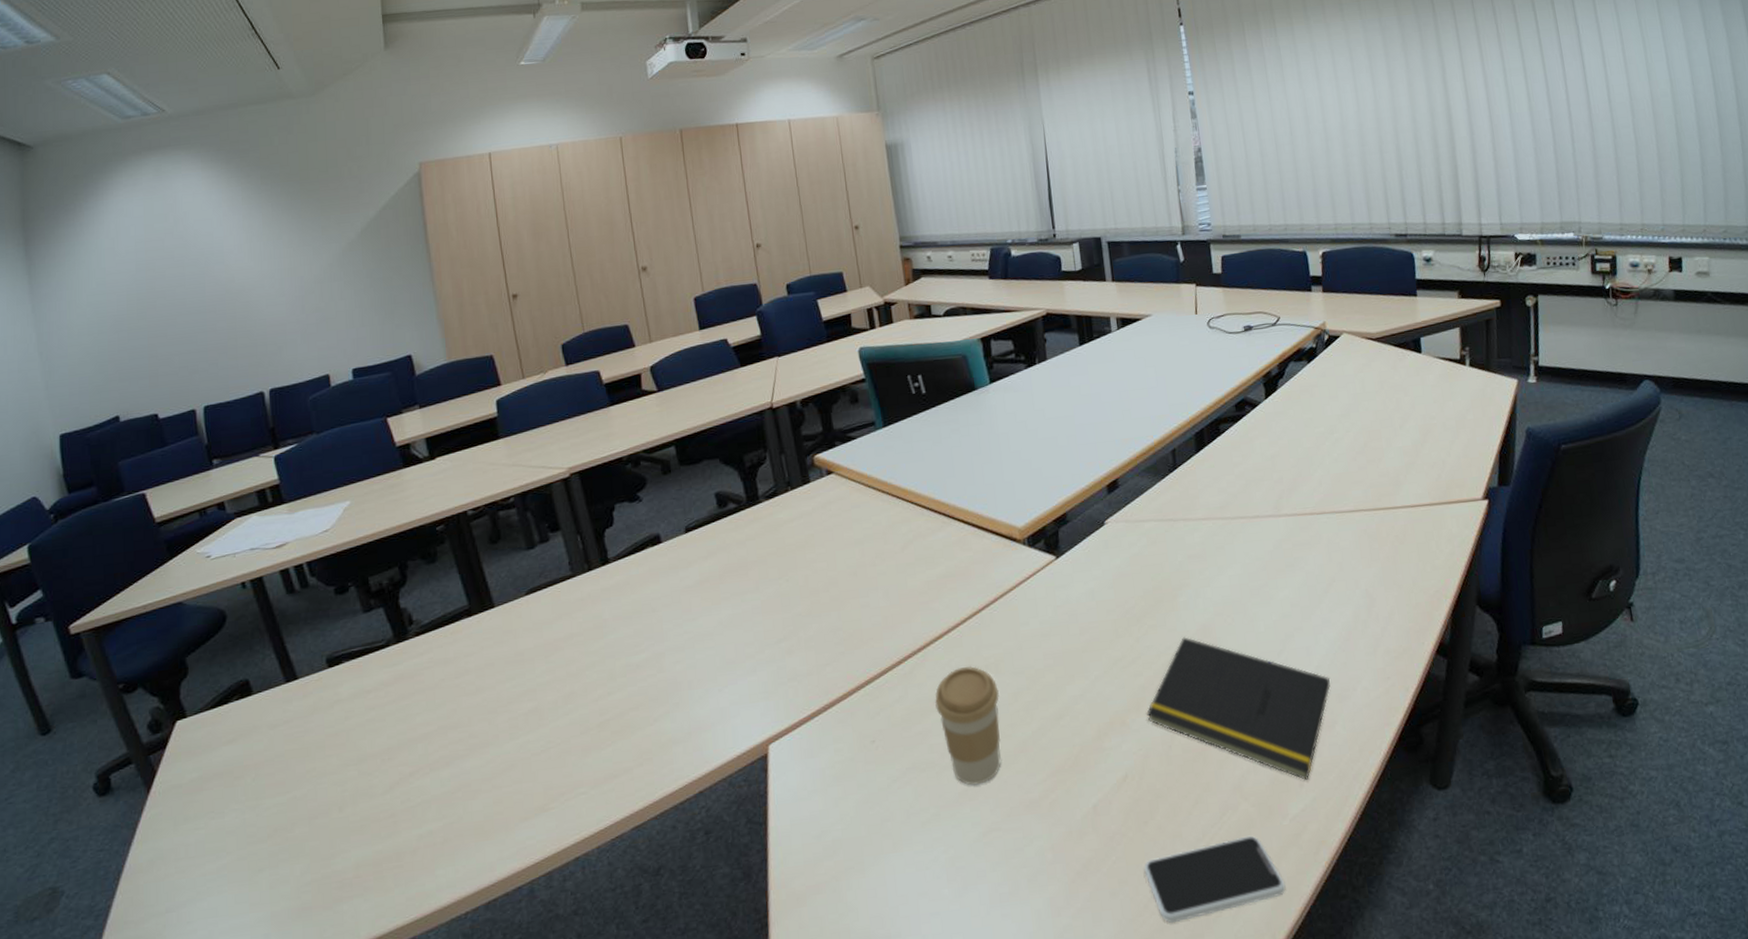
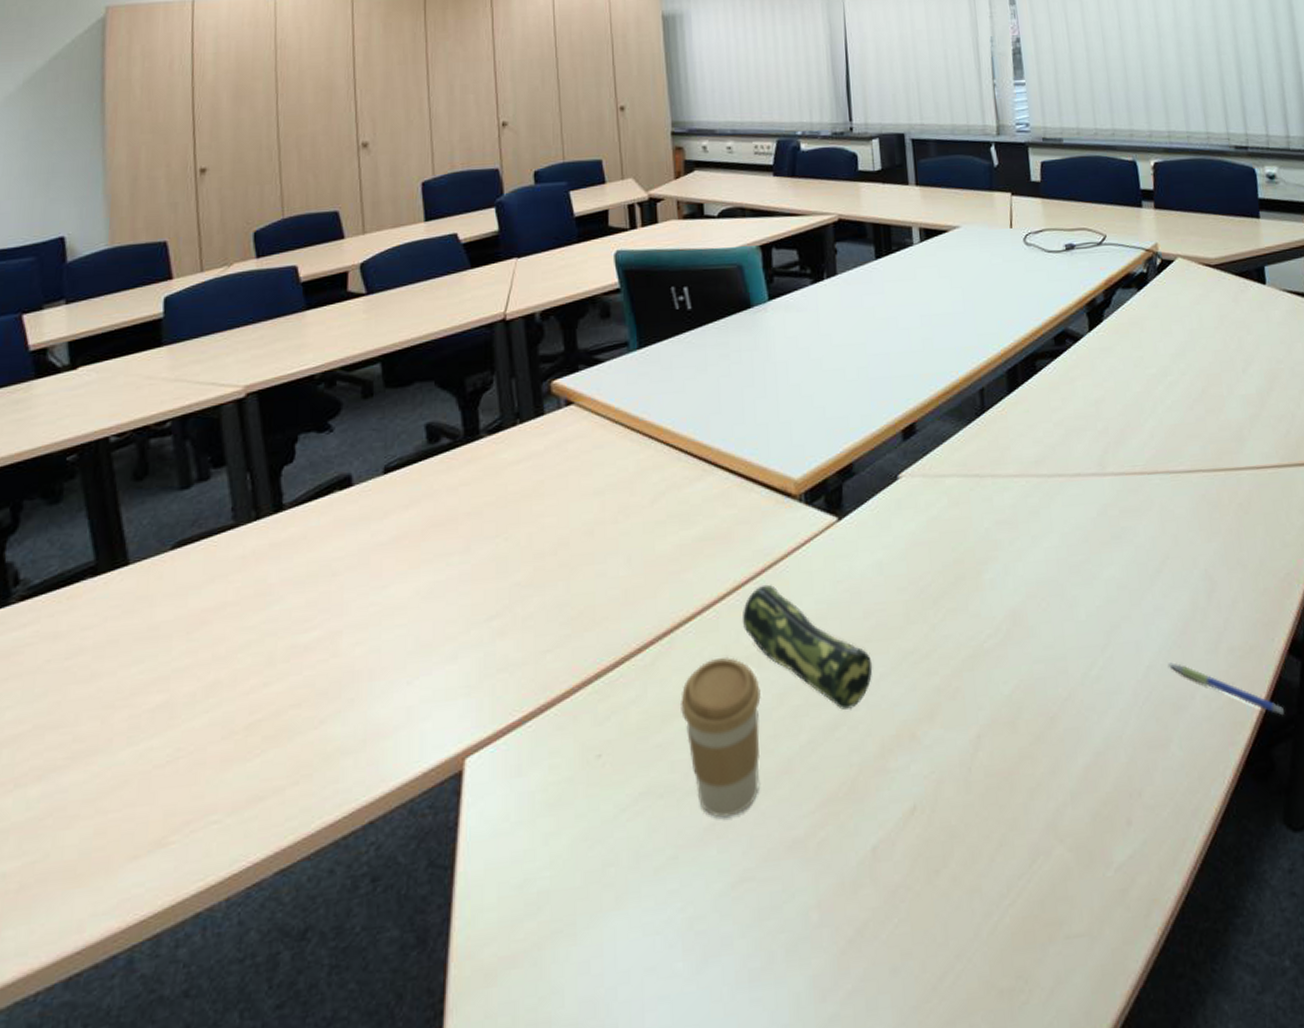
pencil case: none [981,609,1089,704] -> present [742,584,873,710]
smartphone: present [1144,835,1286,923] -> none [933,890,1110,1012]
notepad: present [1146,637,1330,781] -> none [942,625,1164,818]
pen: none [1334,663,1432,702] -> present [1169,662,1284,716]

